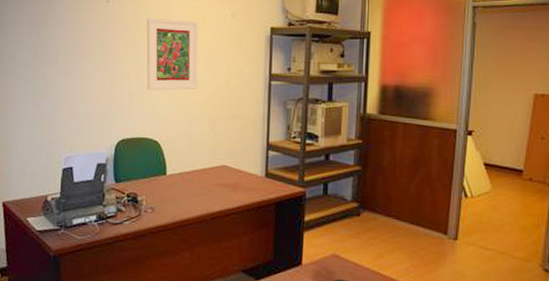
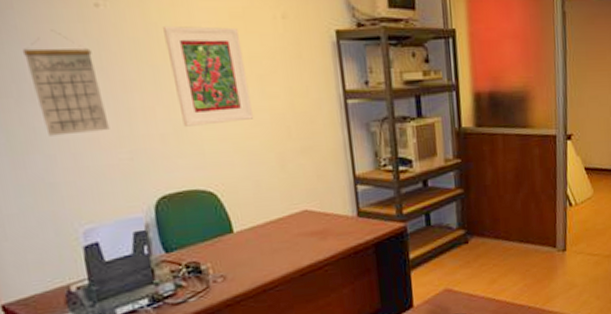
calendar: none [56,16,98,88] -> present [22,29,110,136]

